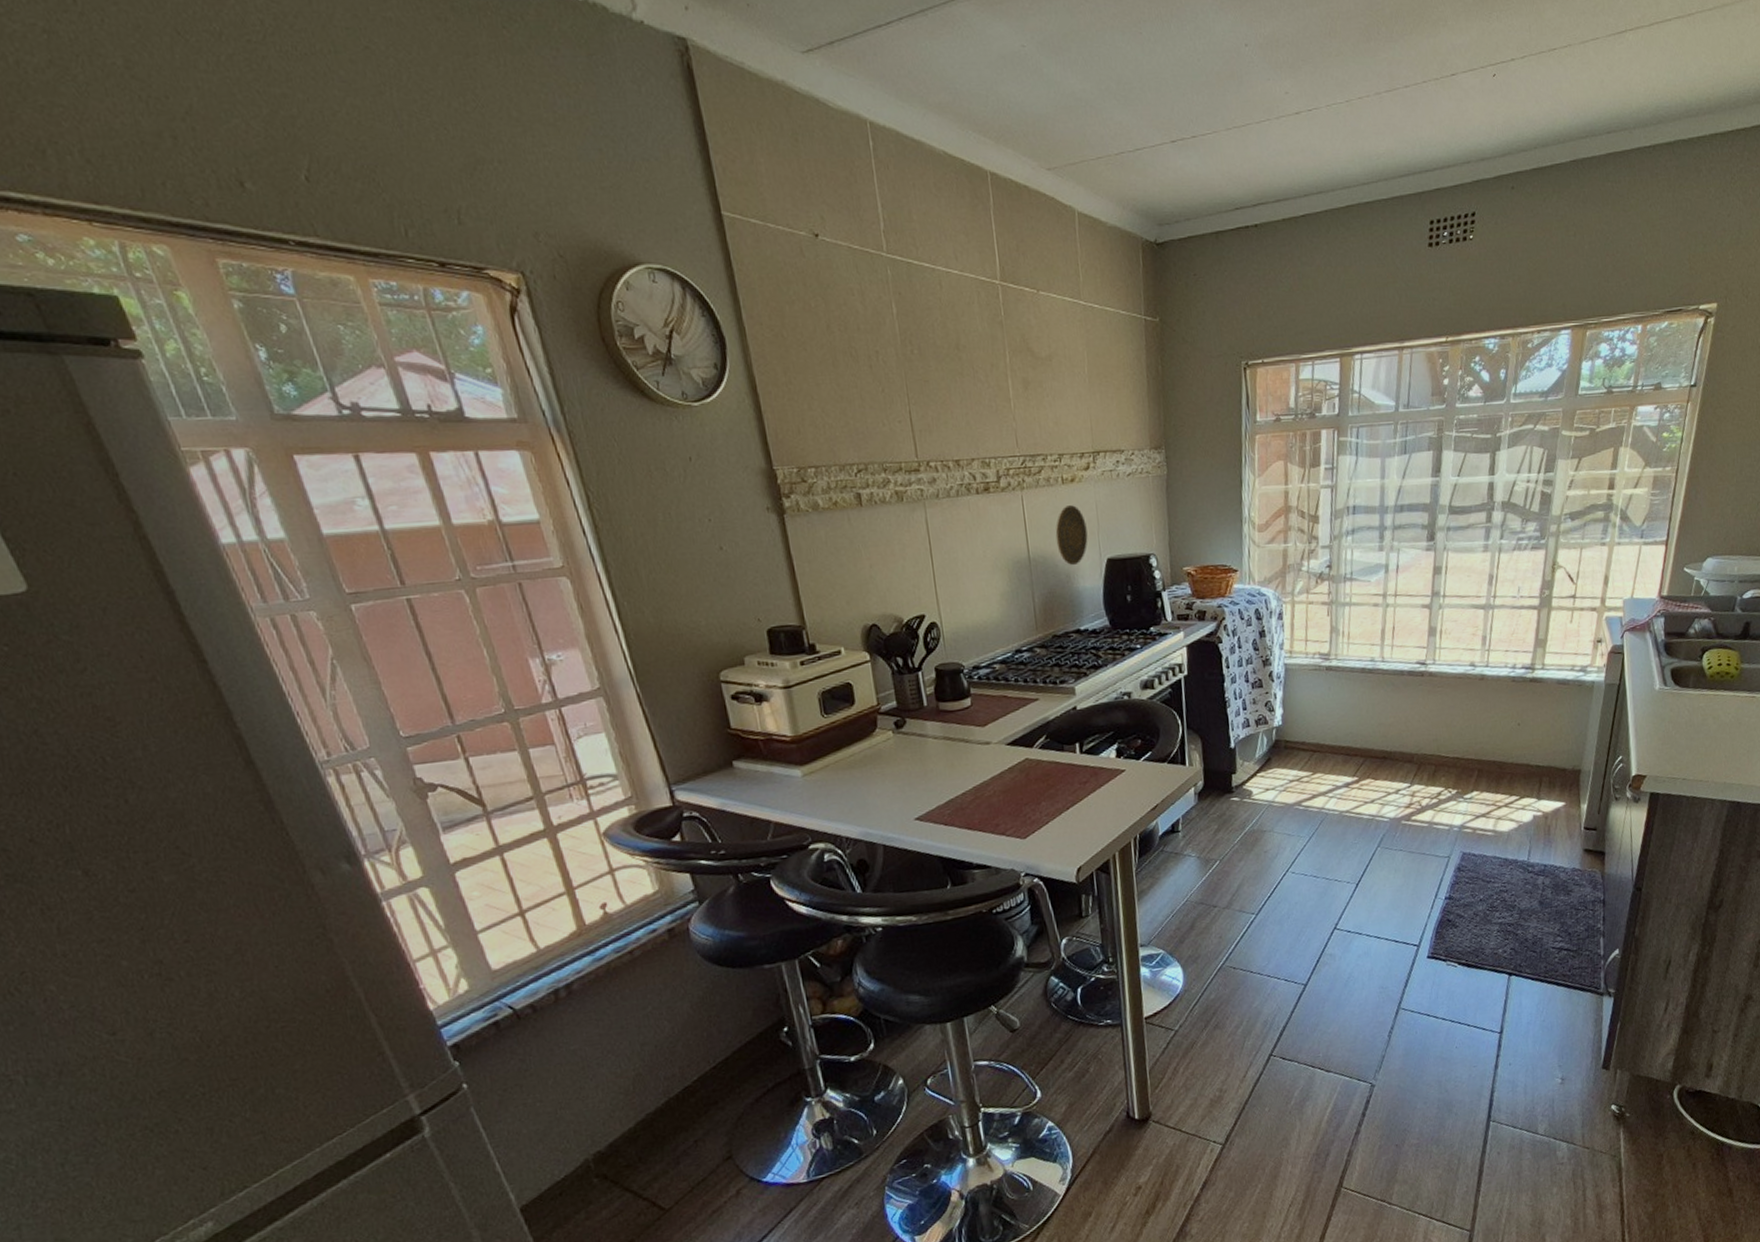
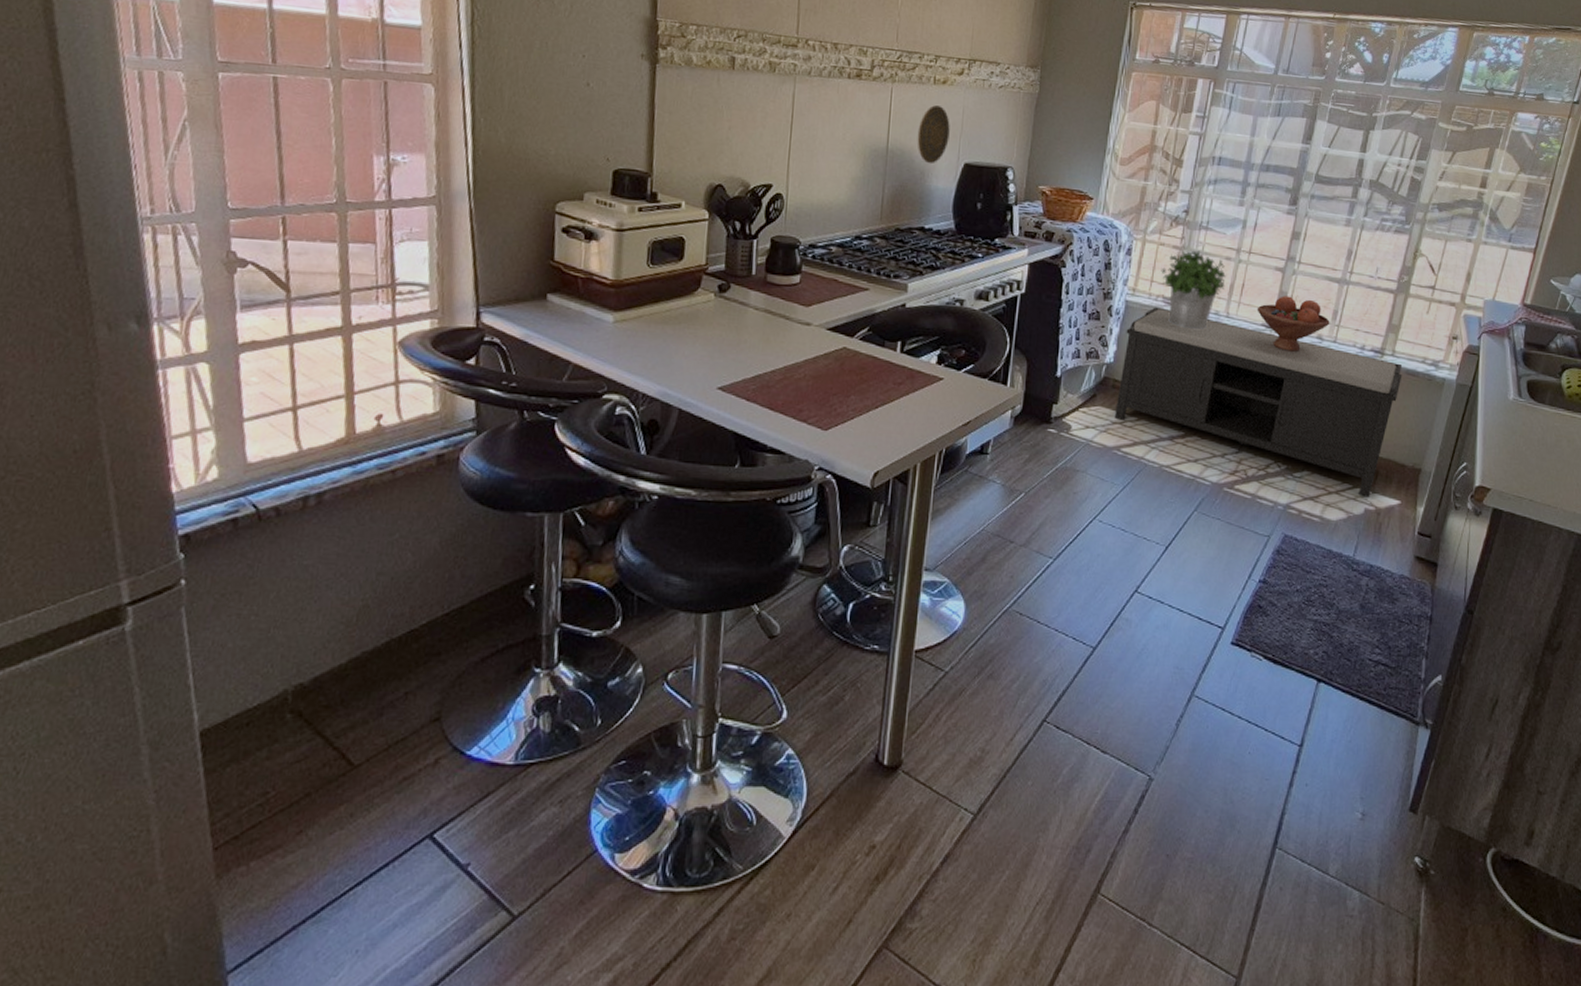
bench: none [1289,664,1554,805] -> present [1115,307,1403,498]
potted plant: none [1313,602,1377,680] -> present [1161,250,1226,330]
fruit bowl: none [1409,630,1481,684] -> present [1257,296,1330,352]

